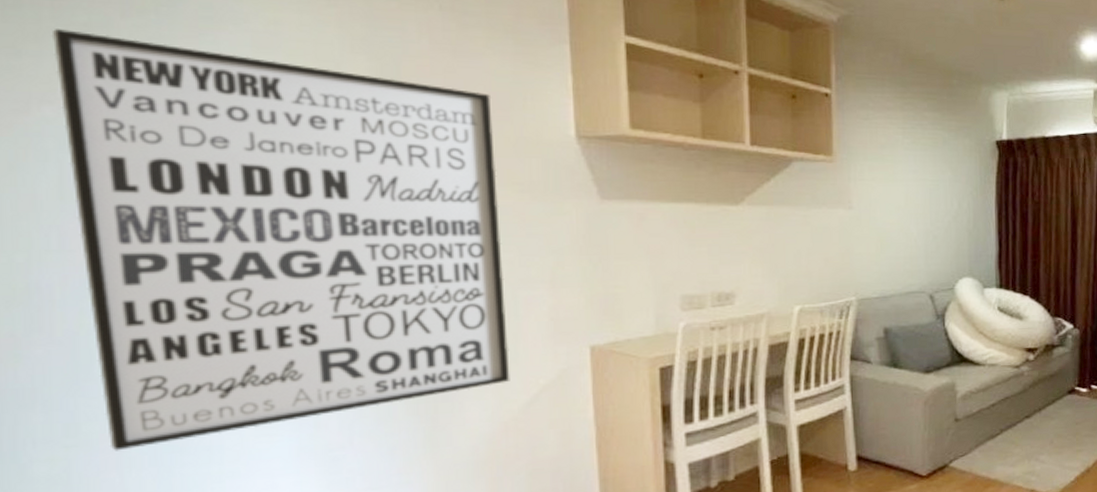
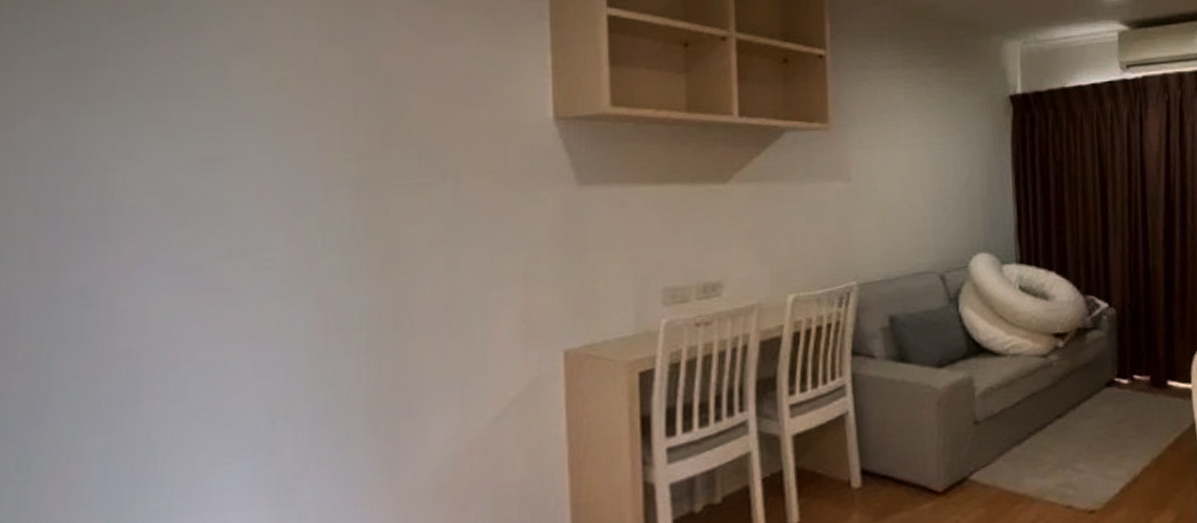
wall art: present [53,29,510,451] -> none [43,40,478,487]

